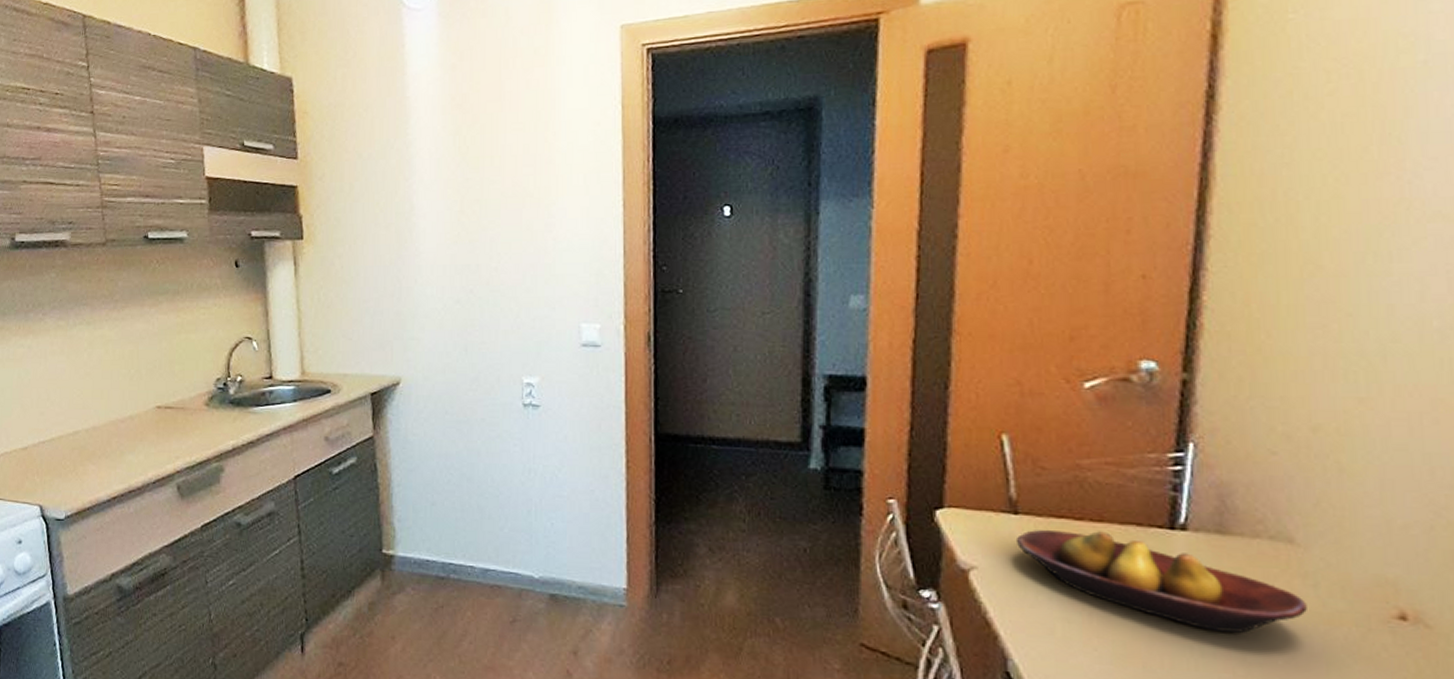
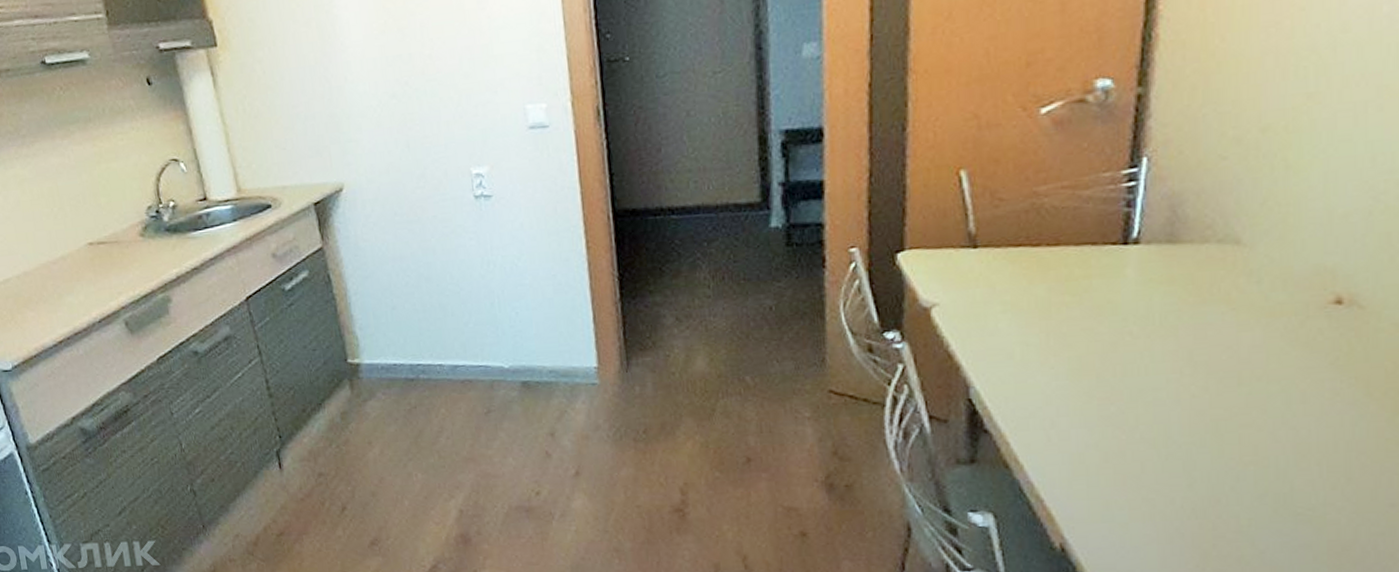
fruit bowl: present [1015,530,1307,634] -> none [975,254,1250,337]

